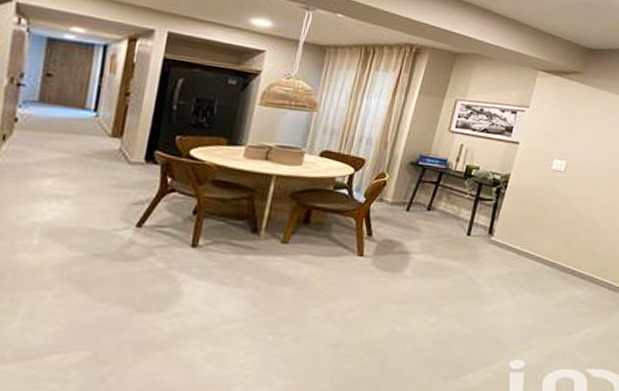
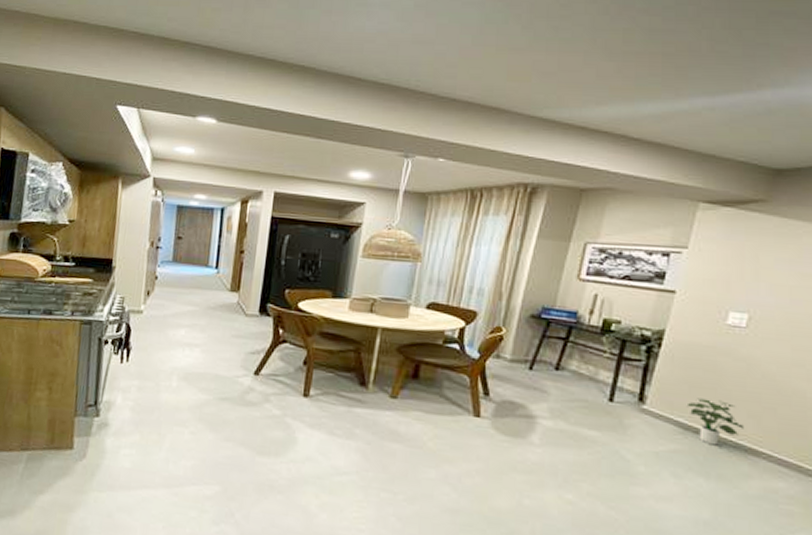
potted plant: none [522,229,558,266] -> present [686,398,744,446]

